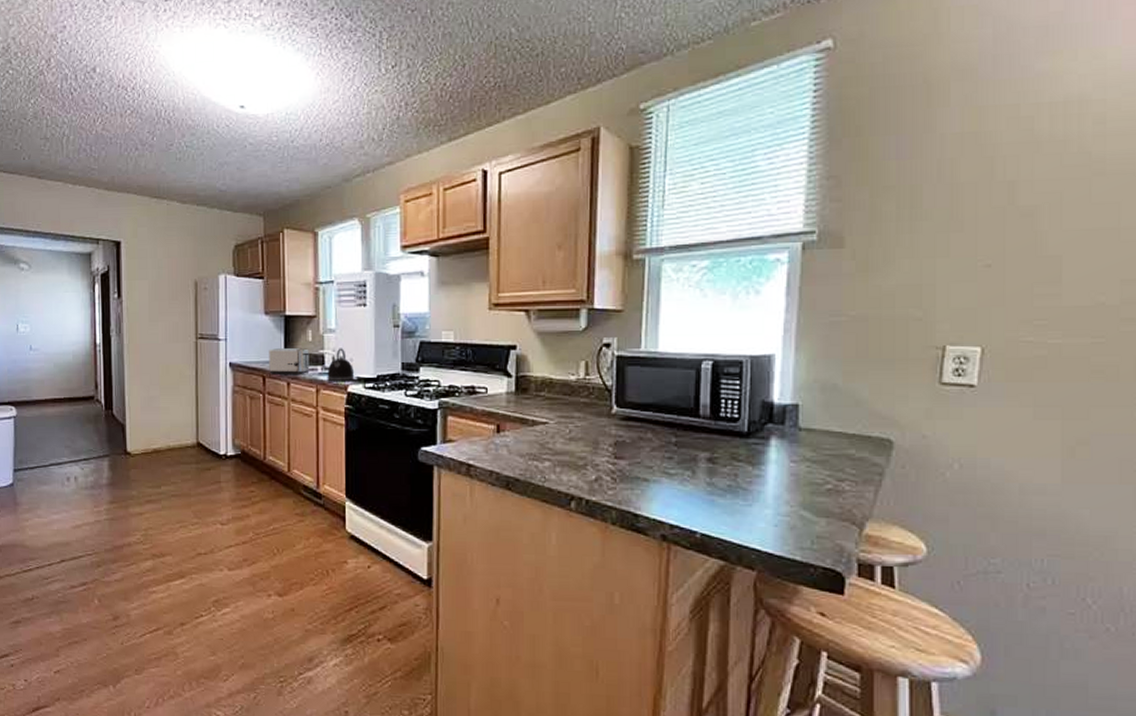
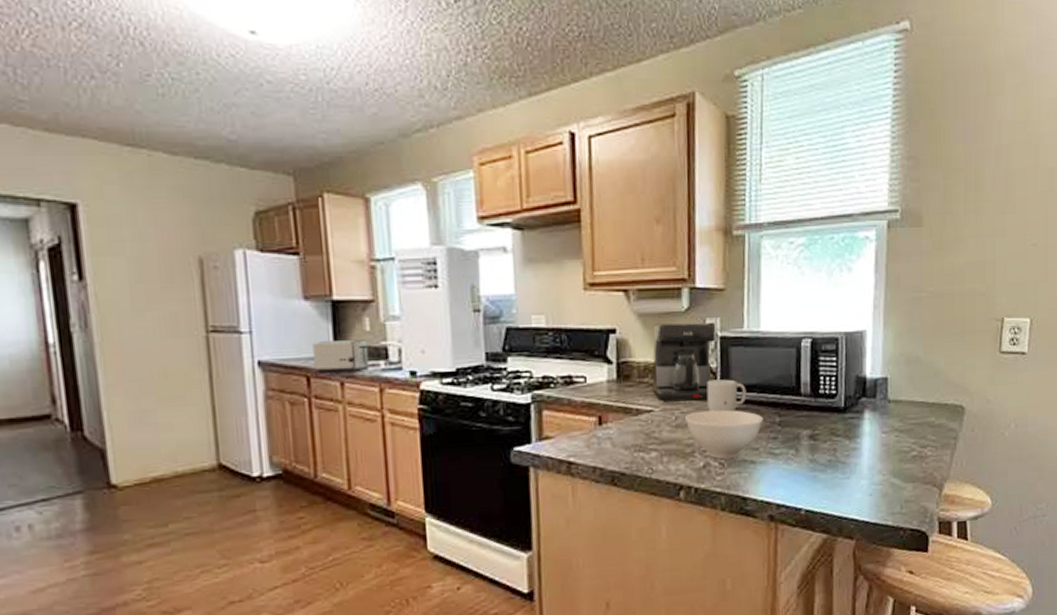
kettle: present [327,348,355,382] -> none [392,338,429,379]
coffee maker: none [548,341,613,416] -> present [652,322,716,402]
bowl: none [578,426,659,475] -> present [684,409,764,460]
mug: none [601,397,642,429] -> present [706,379,747,412]

